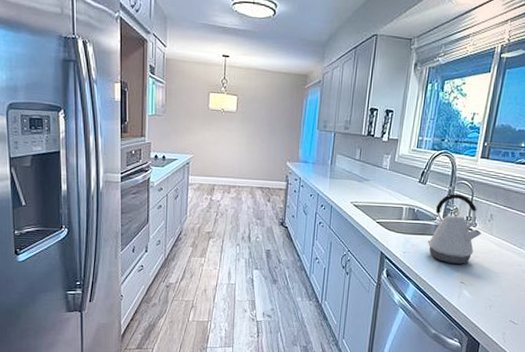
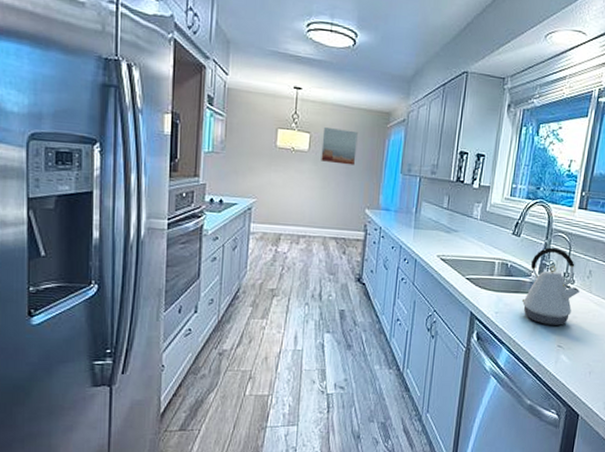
wall art: none [247,90,279,123] -> present [321,128,358,166]

